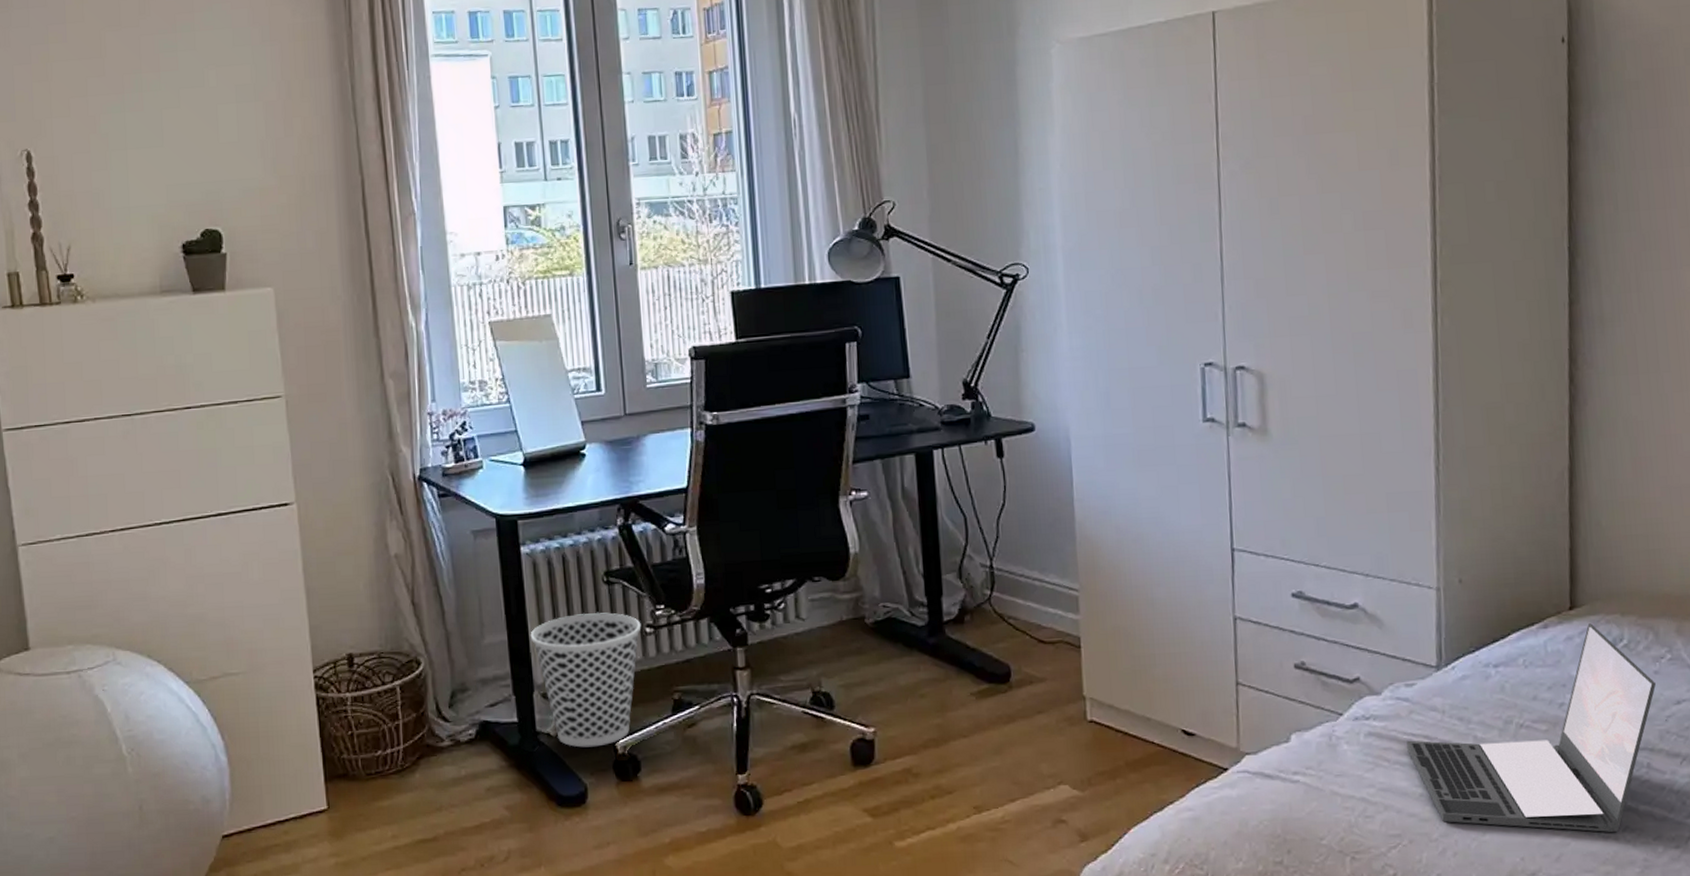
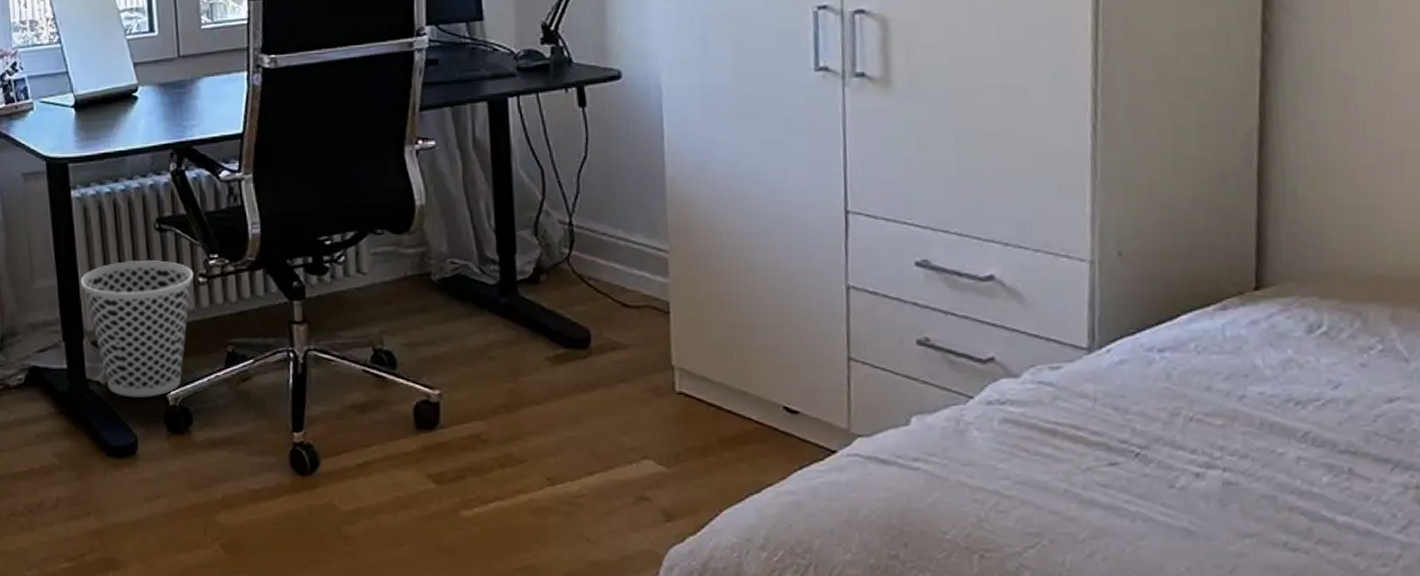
laptop: present [1406,623,1657,833] -> none [1049,306,1363,545]

